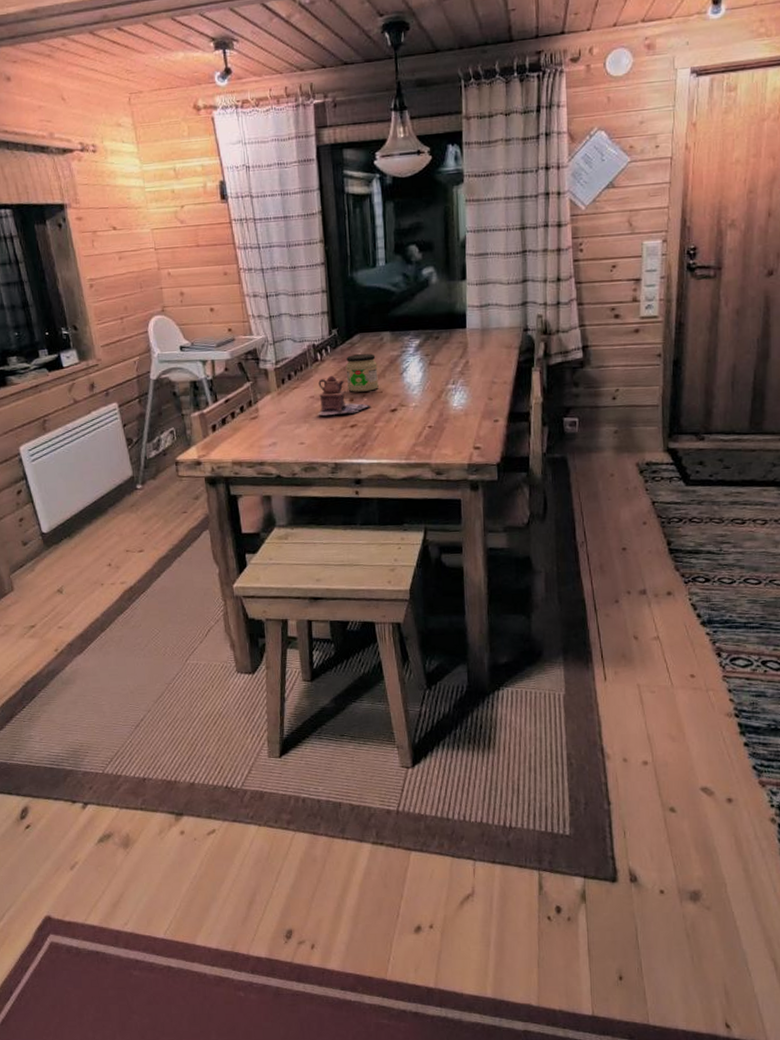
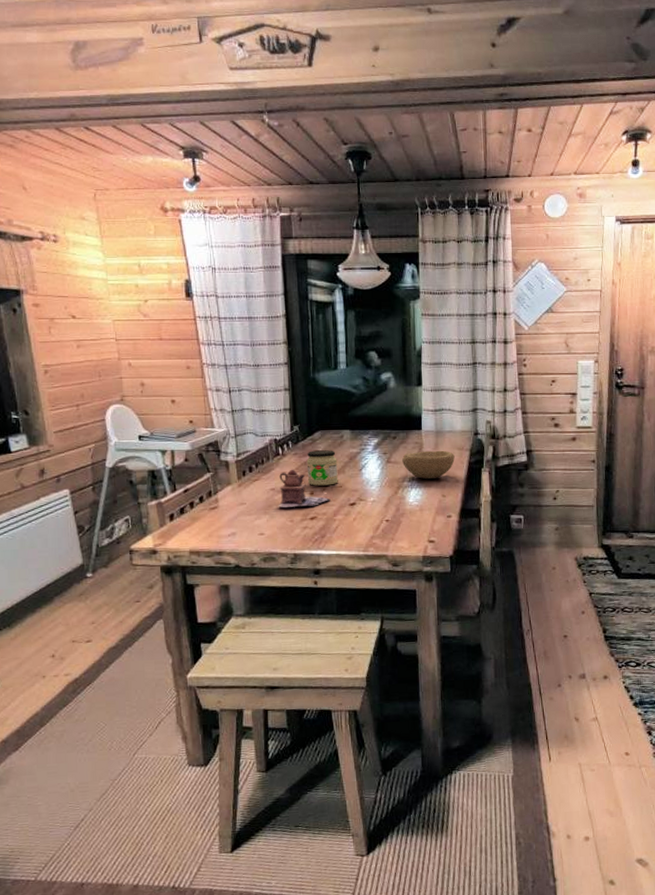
bowl: none [445,349,502,382] -> present [402,450,455,480]

